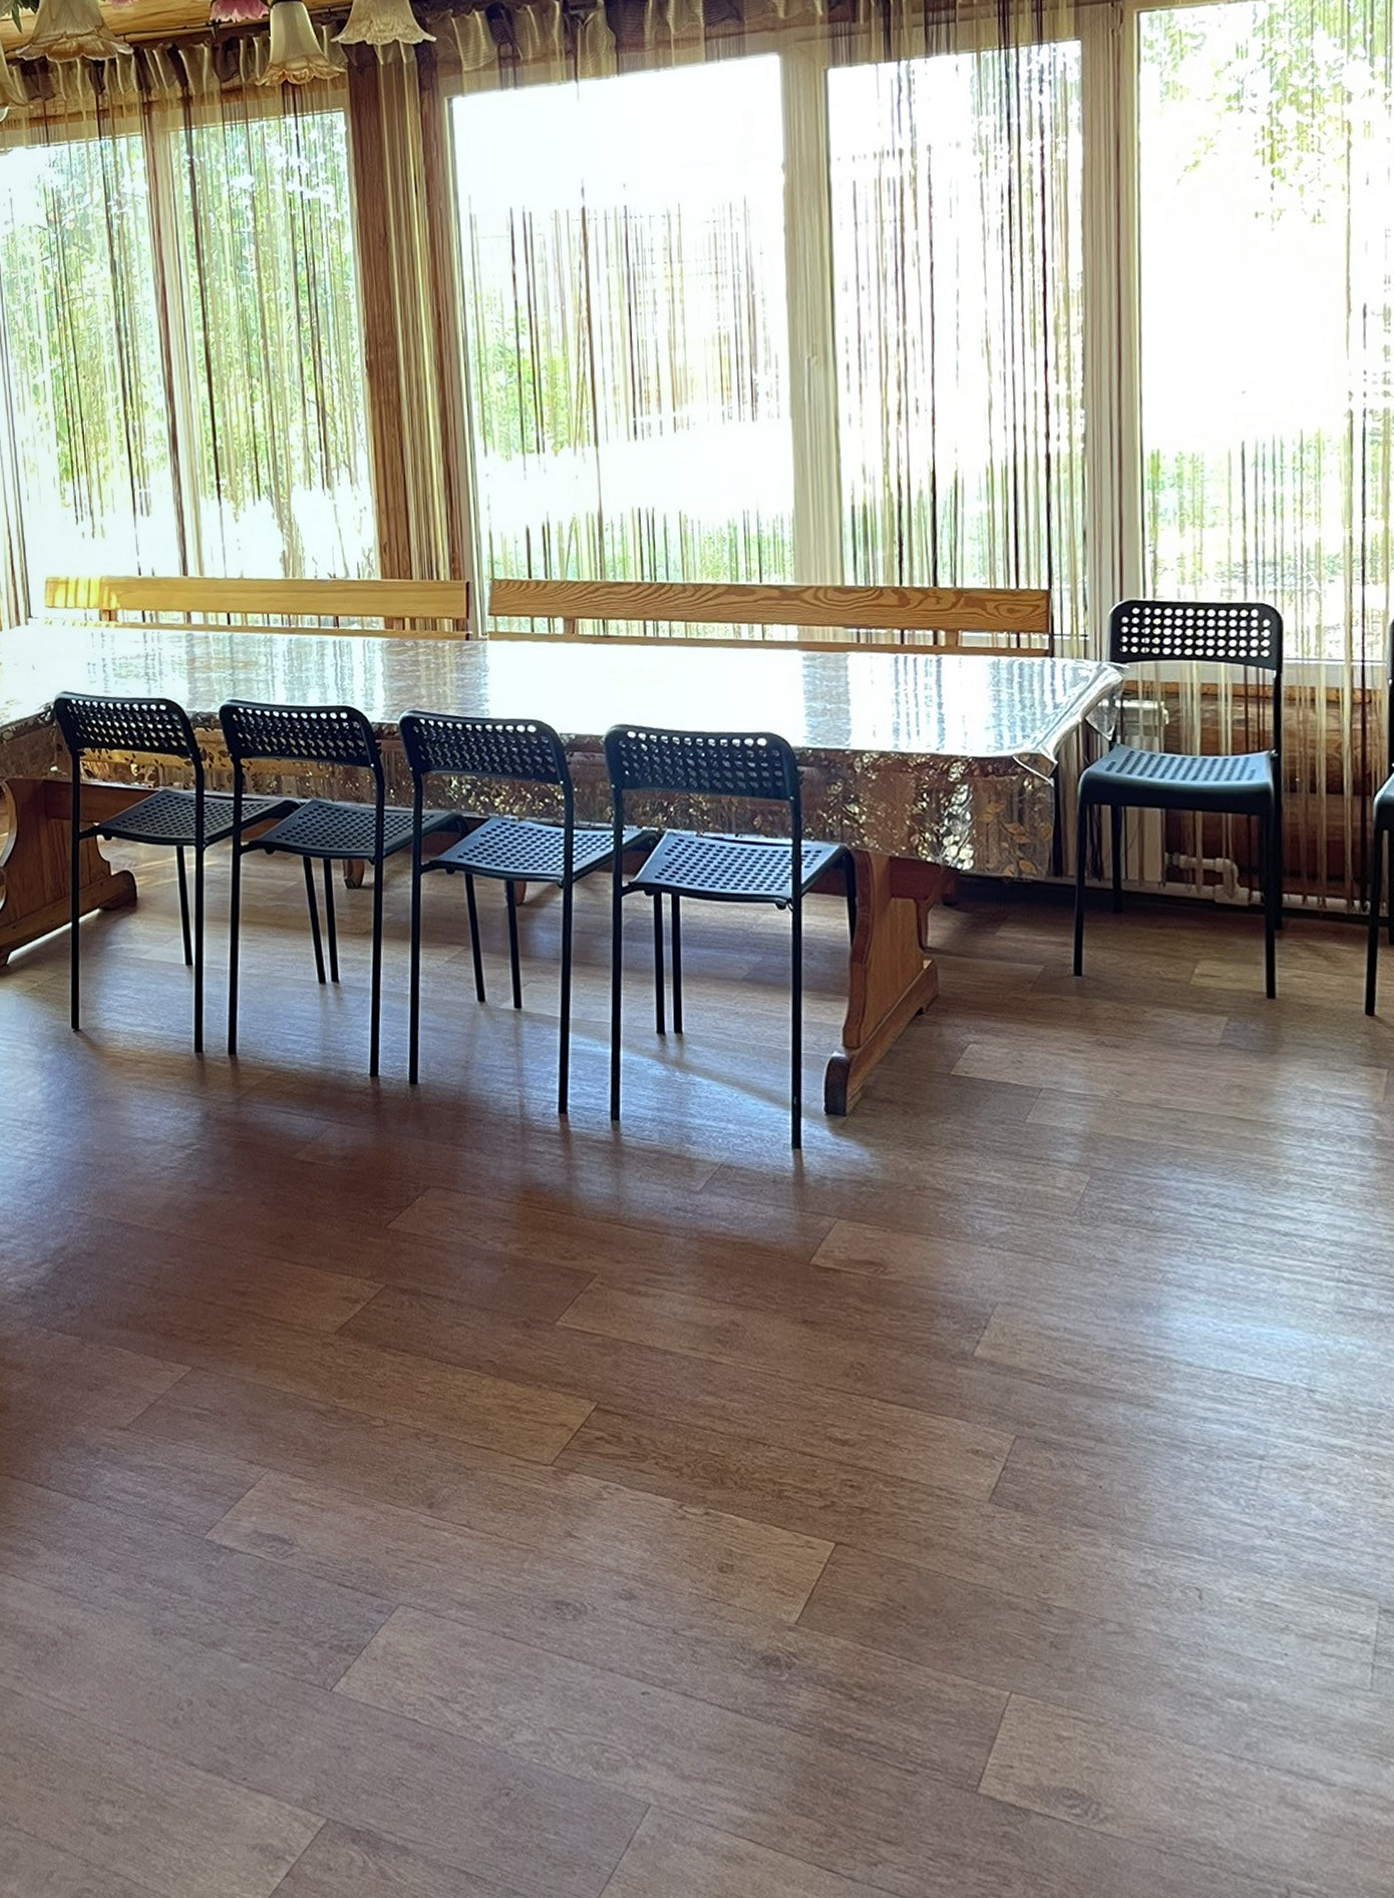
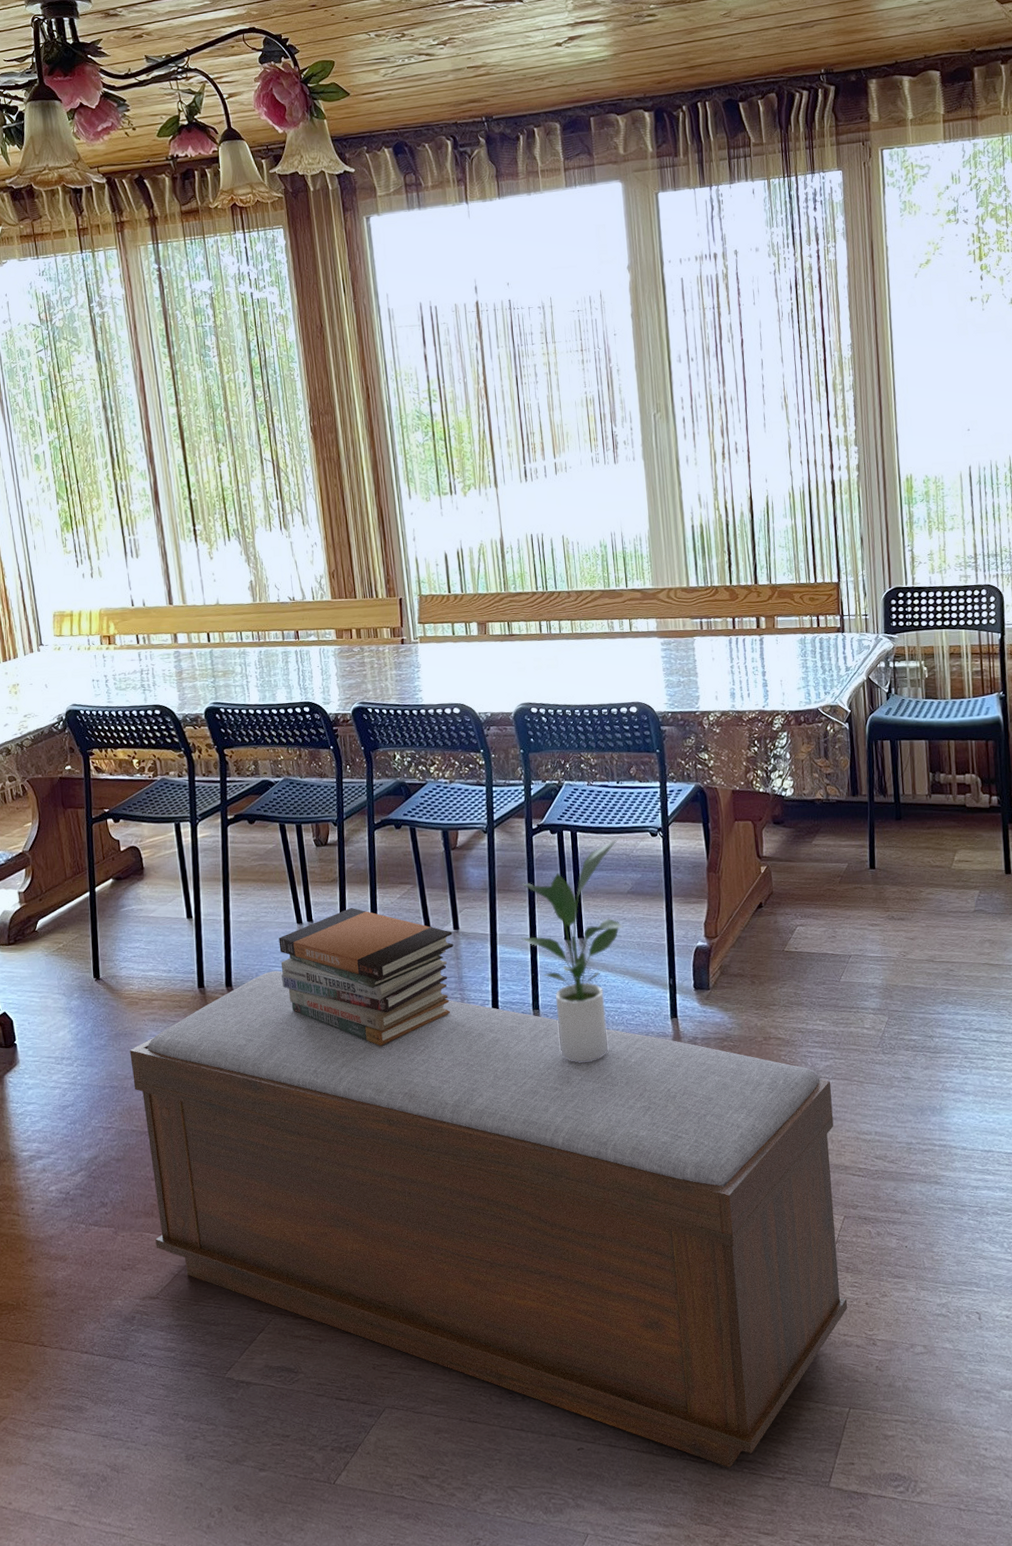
bench: none [110,1040,1015,1748] -> present [130,970,848,1469]
book stack: none [295,968,513,1147] -> present [278,907,454,1046]
potted plant: none [600,910,735,1194] -> present [520,840,624,1063]

